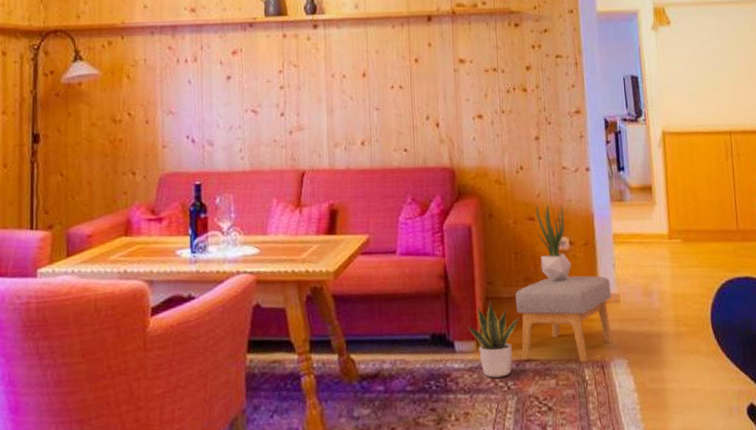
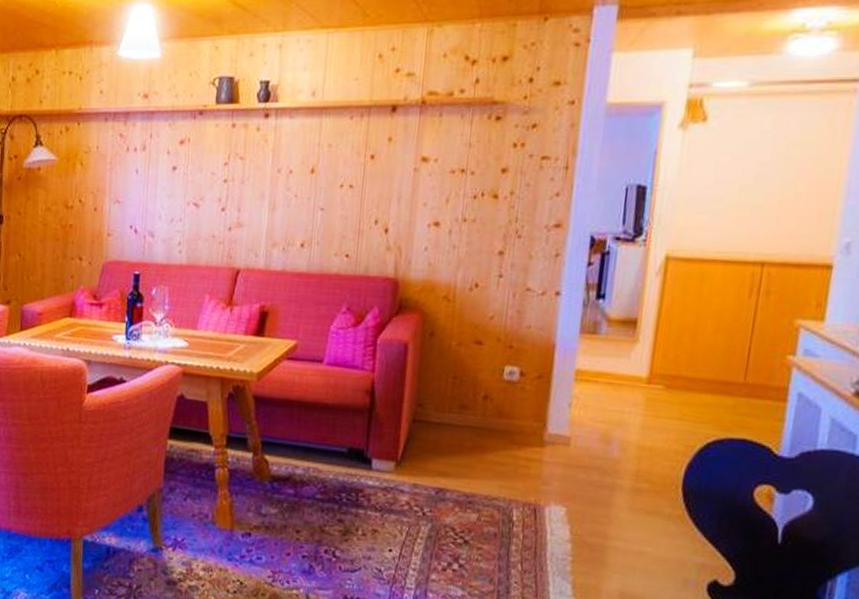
potted plant: present [468,301,521,378] -> none [388,424,449,502]
footstool: present [515,275,613,363] -> none [443,409,562,503]
potted plant: present [536,204,571,282] -> none [481,328,520,414]

